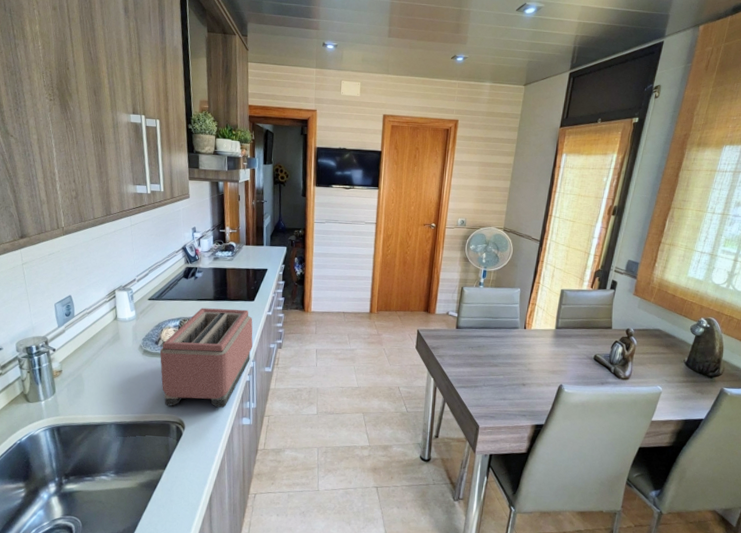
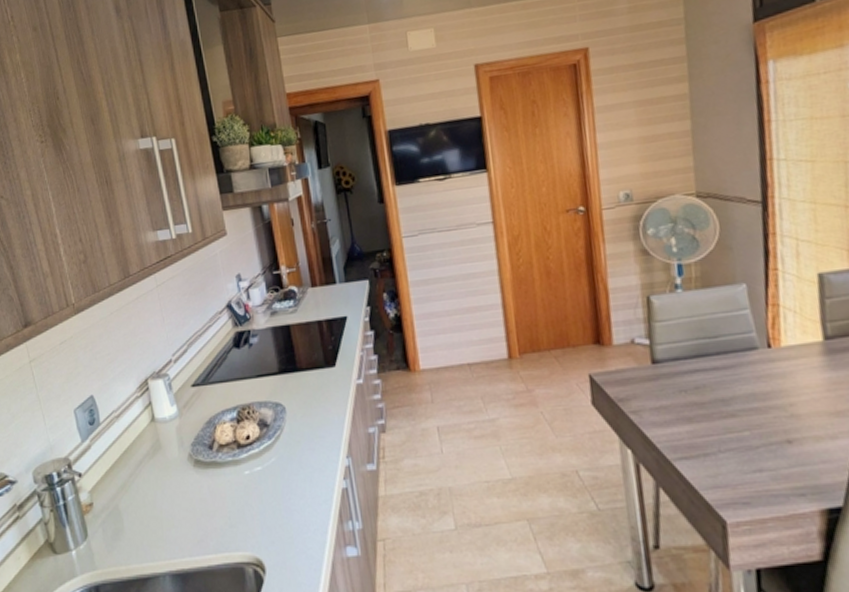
toaster: present [159,308,253,408] -> none [216,381,344,540]

